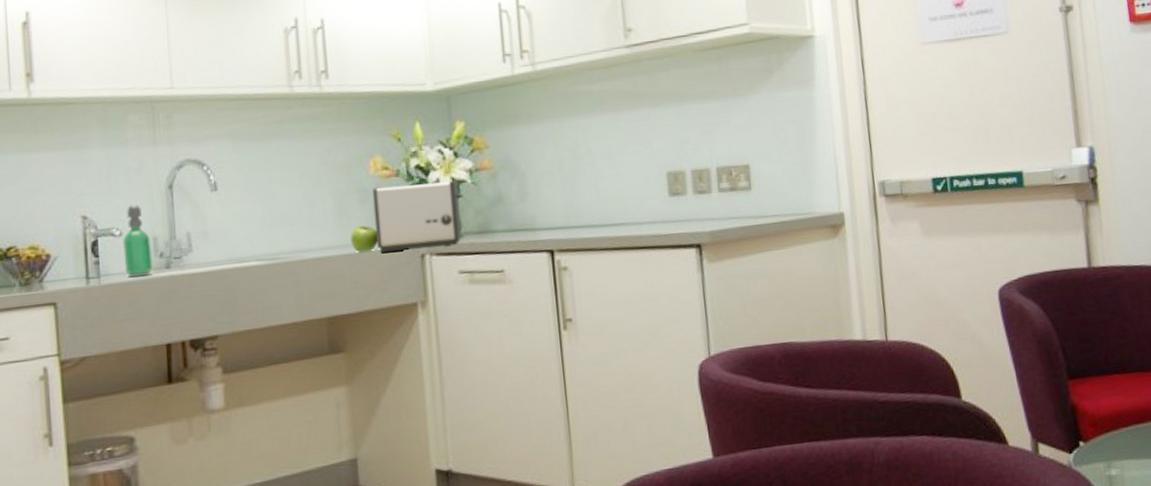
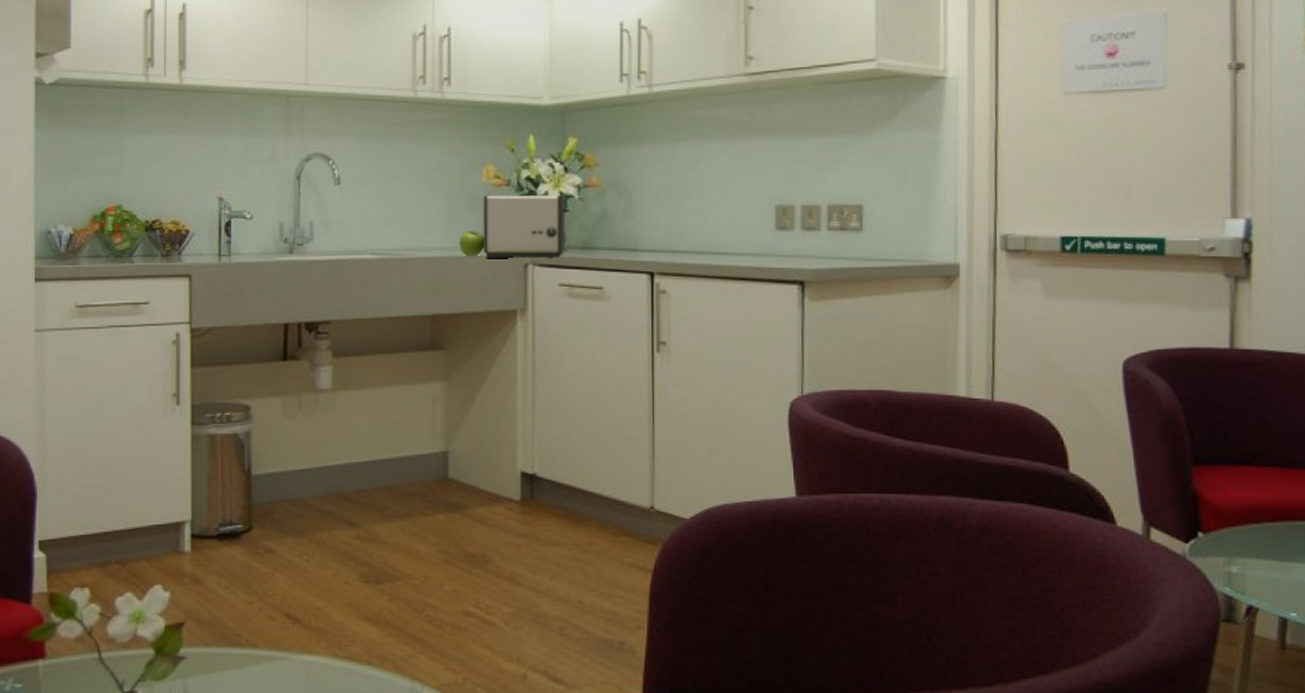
soap dispenser: present [123,204,153,278] -> none [253,191,278,259]

